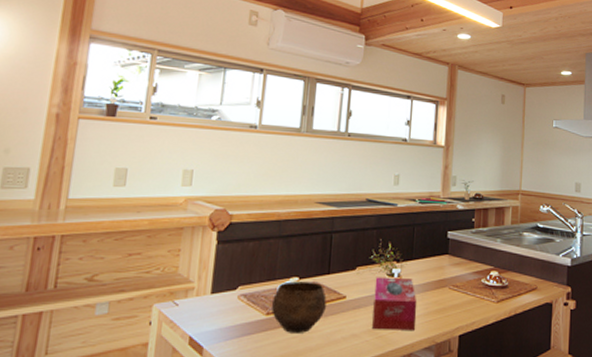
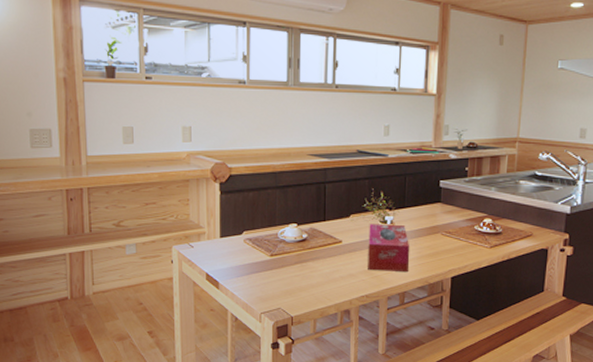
bowl: present [271,281,327,333] -> none [274,227,325,272]

